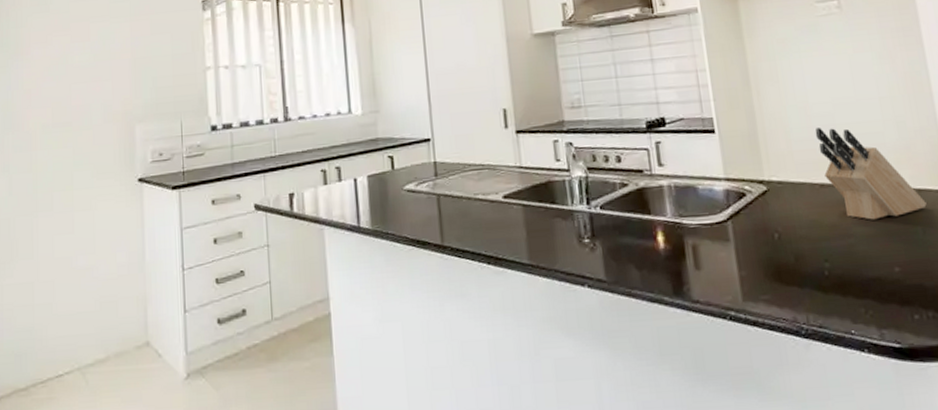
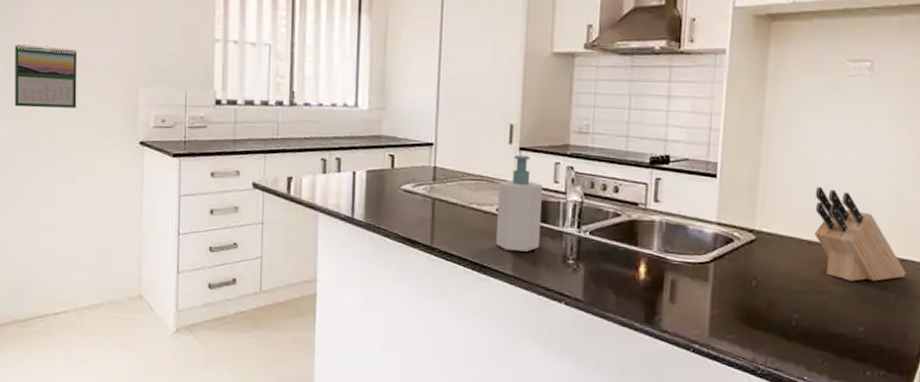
calendar: none [11,96,74,161] -> present [15,44,77,108]
soap bottle: none [500,137,553,238] -> present [495,155,542,252]

